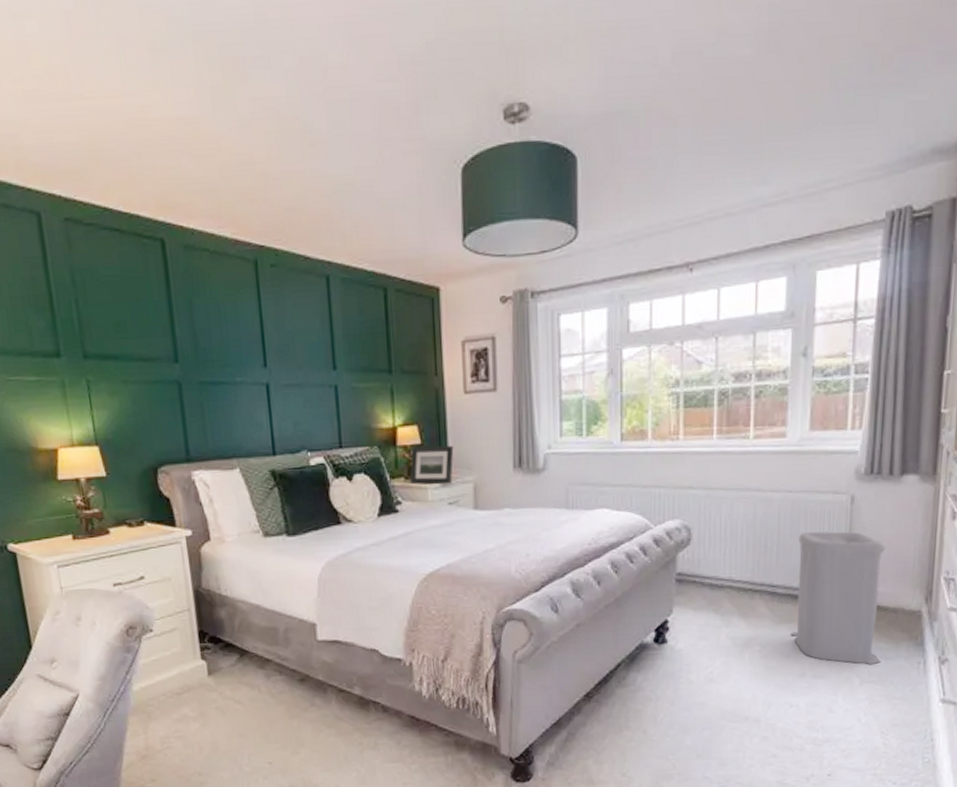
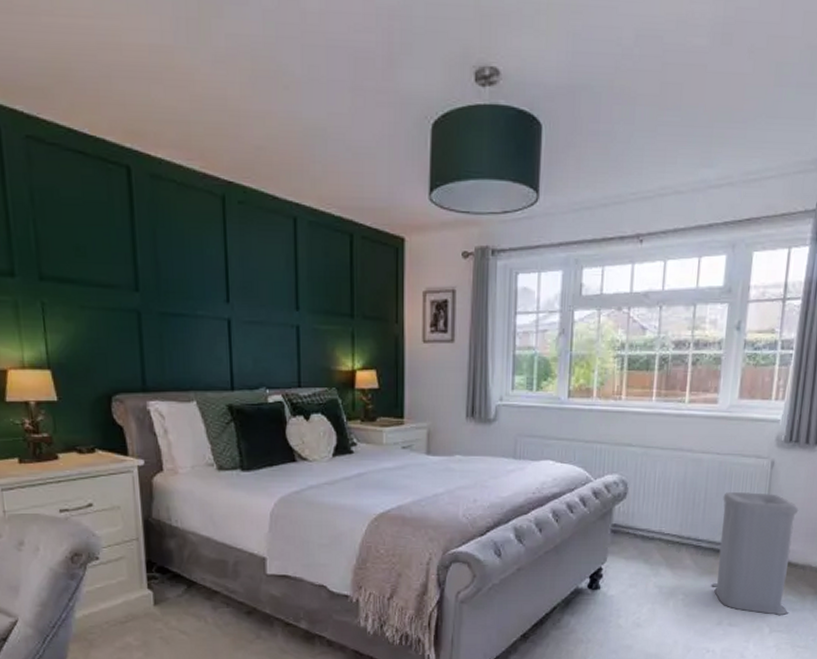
picture frame: present [410,445,454,485] -> none [366,391,410,429]

